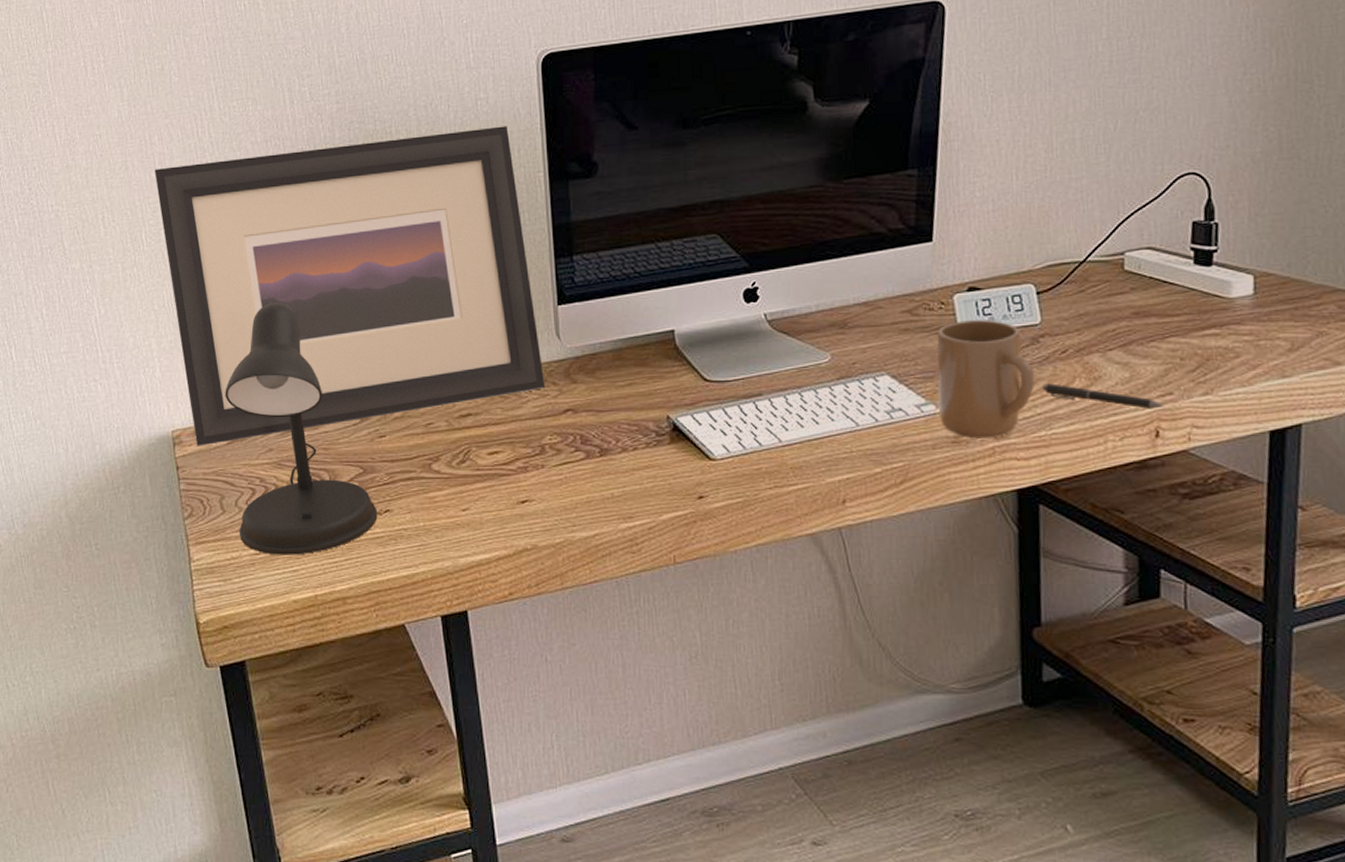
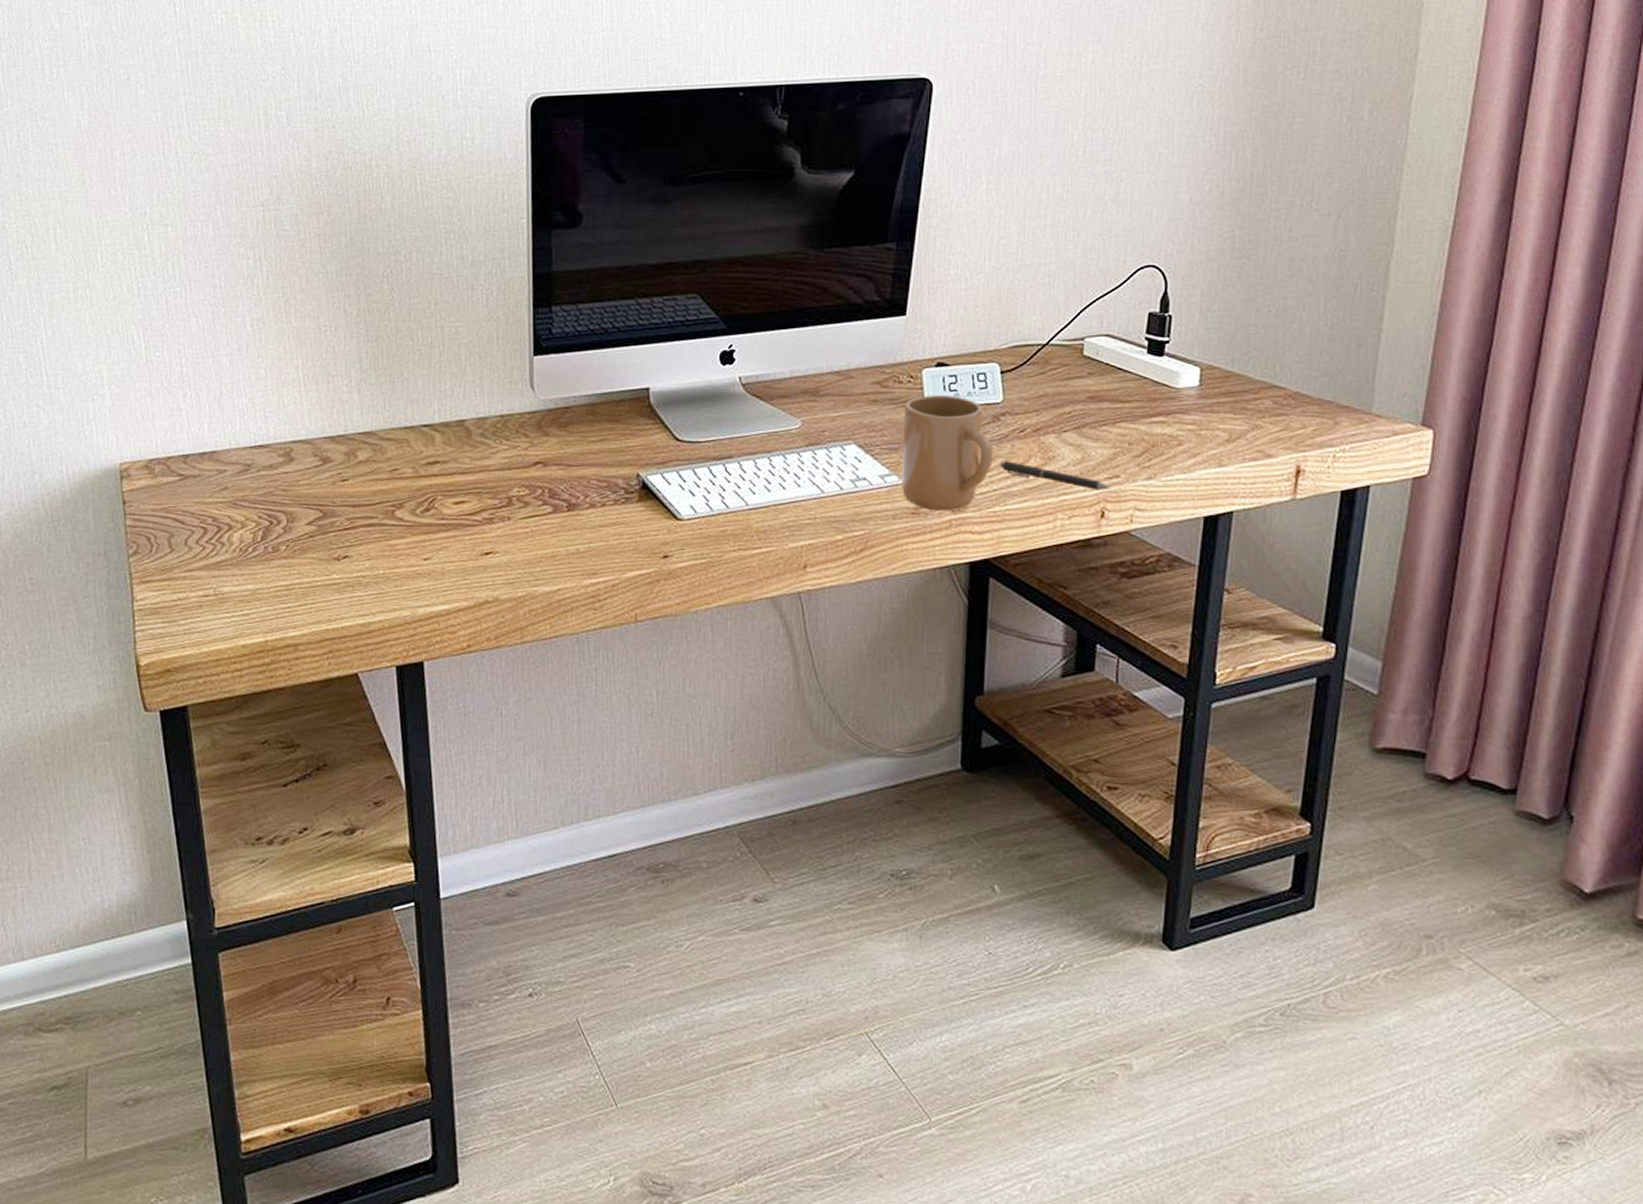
picture frame: present [154,126,546,446] -> none [114,168,517,481]
desk lamp: present [225,302,378,555] -> none [179,334,336,599]

